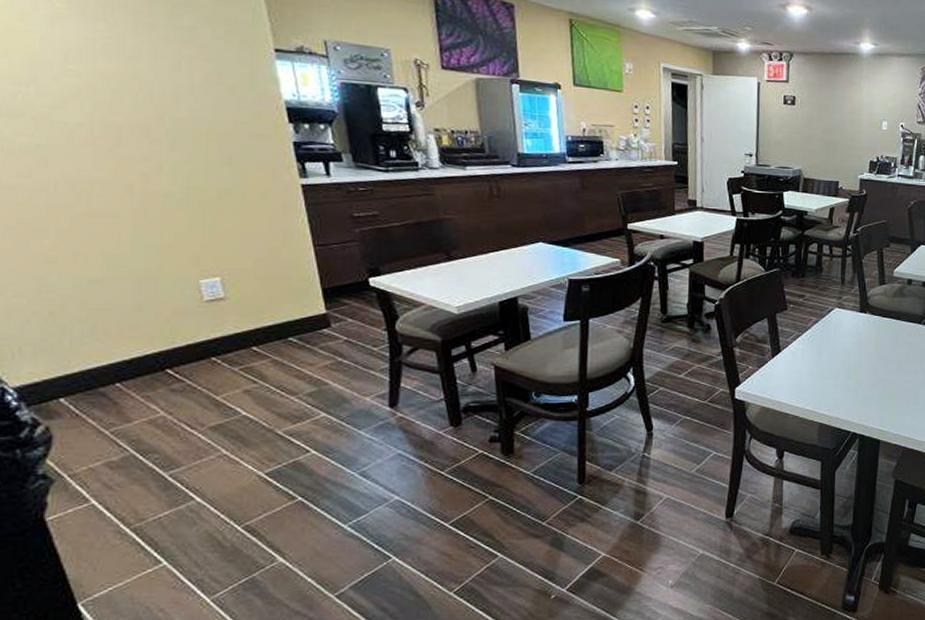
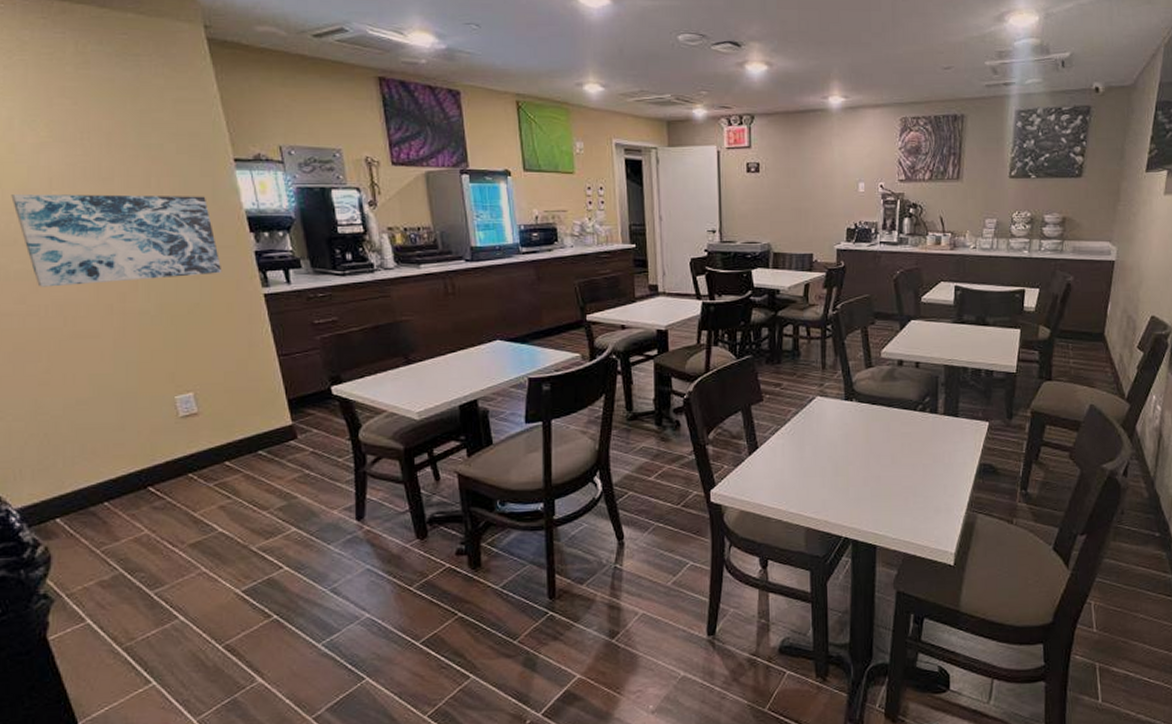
wall art: none [19,64,257,163] -> present [11,194,222,287]

